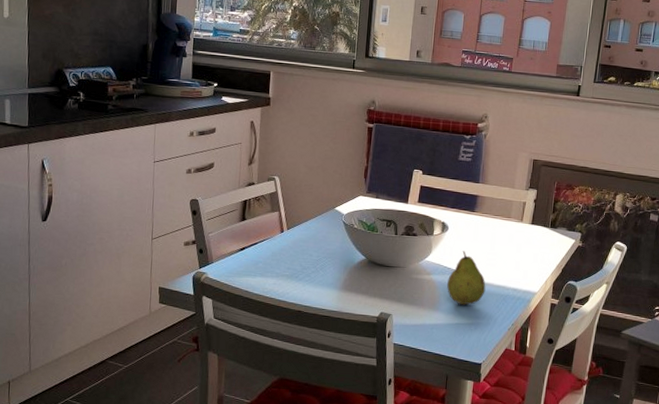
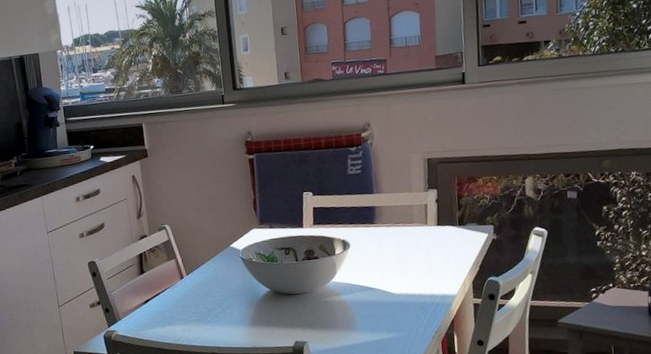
fruit: present [446,251,486,305] -> none [358,265,401,321]

